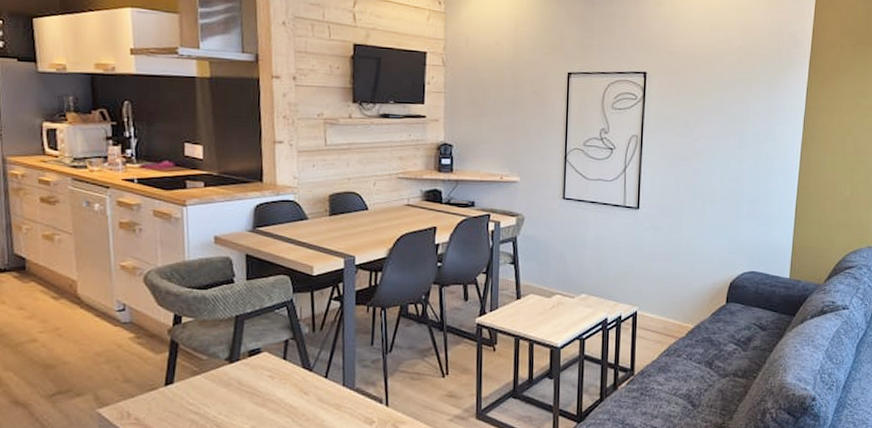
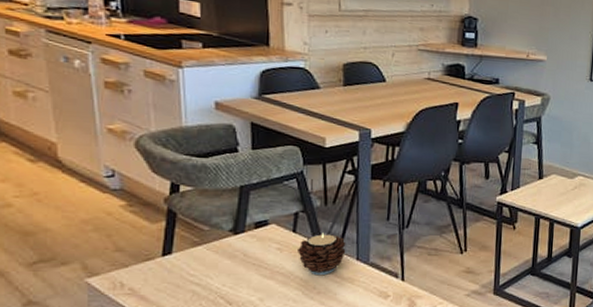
candle: none [288,359,333,403] -> present [298,233,346,276]

